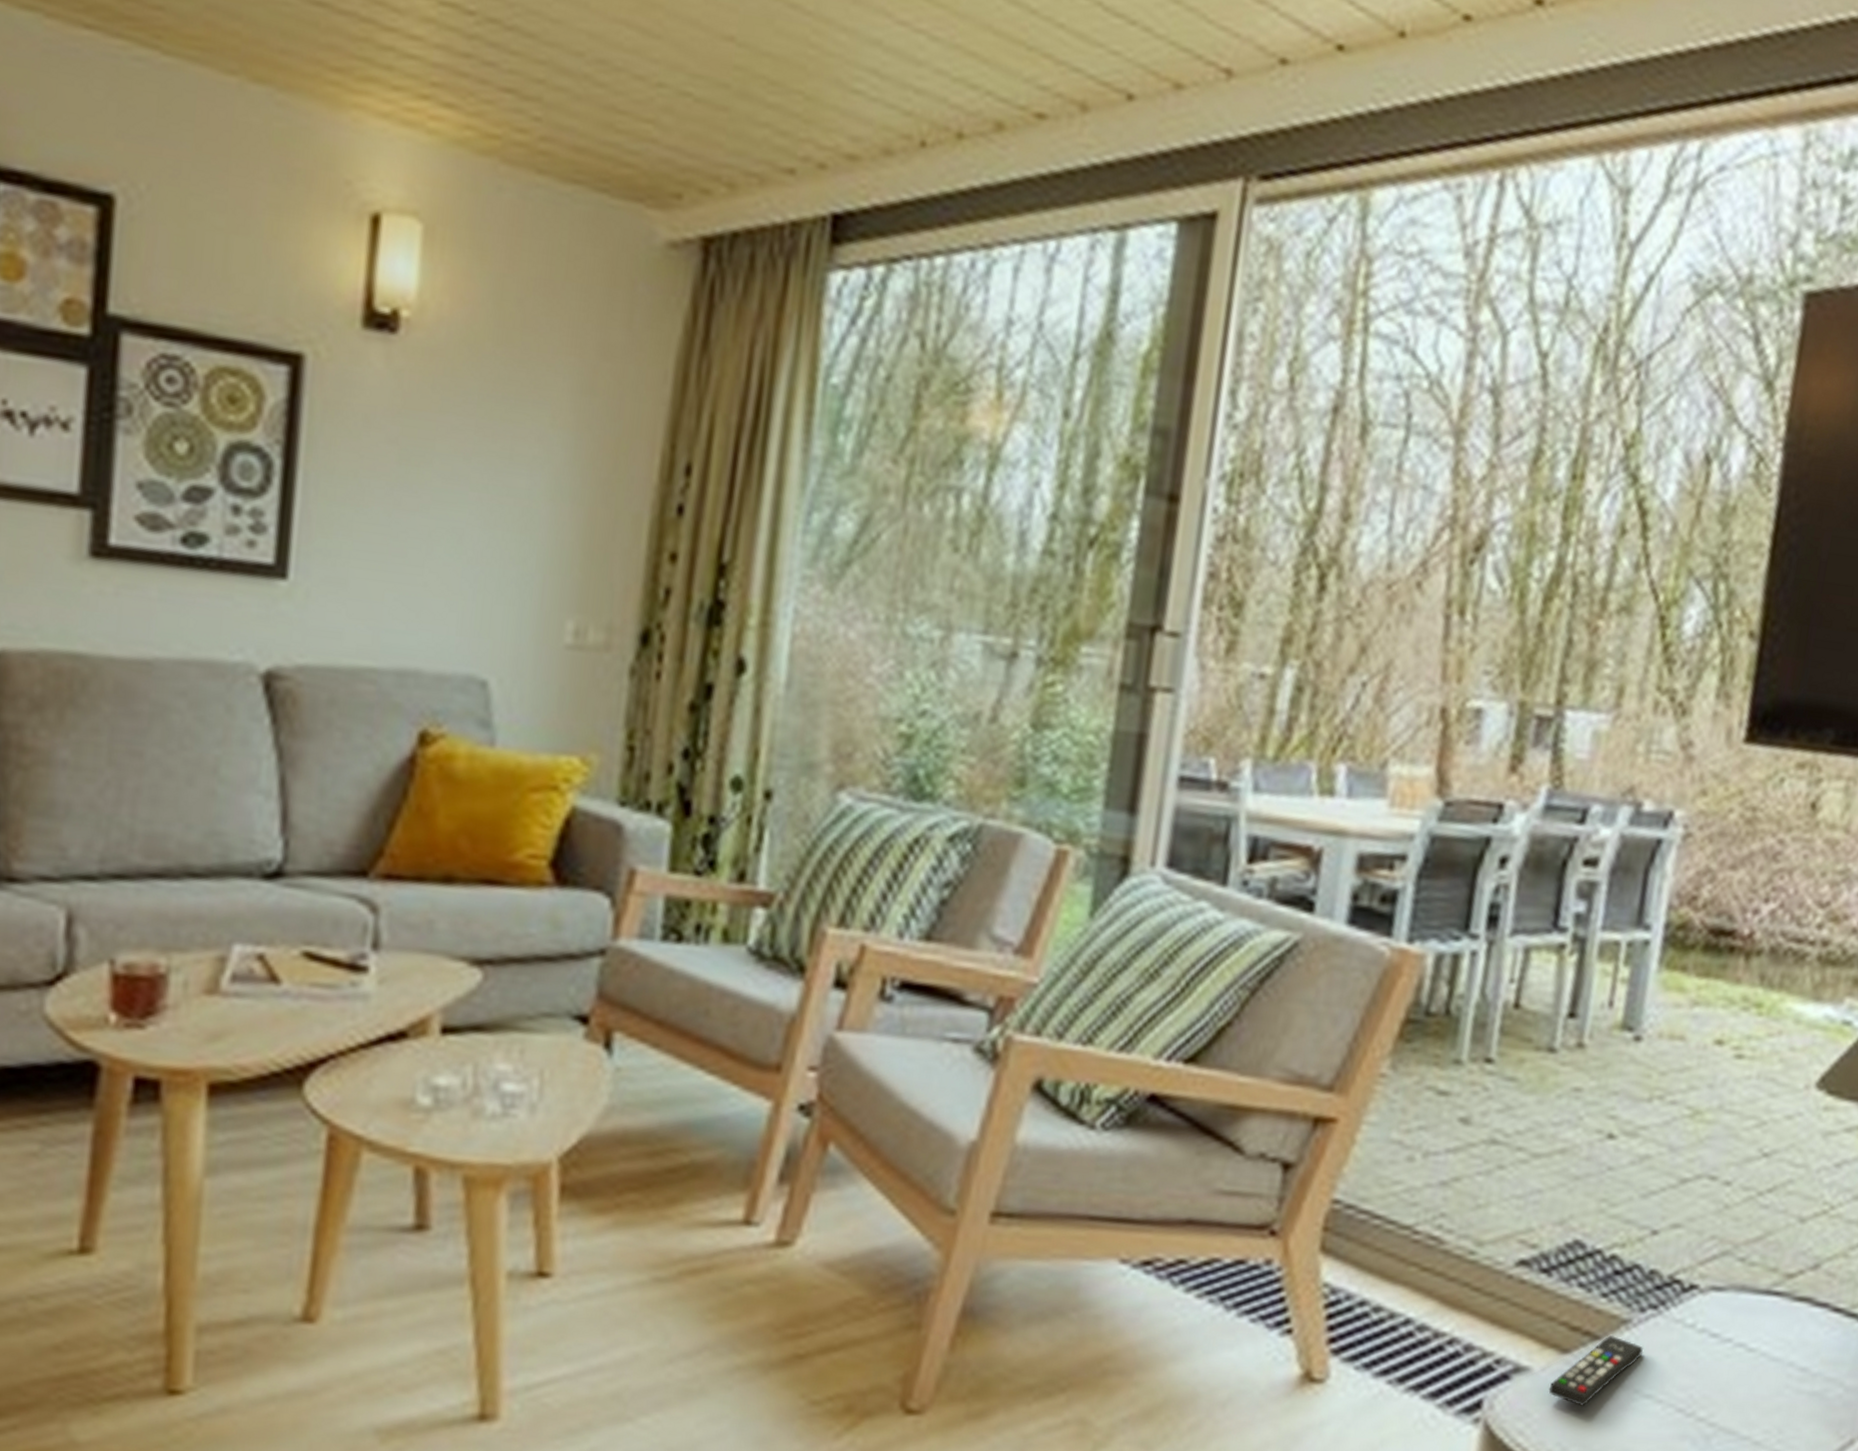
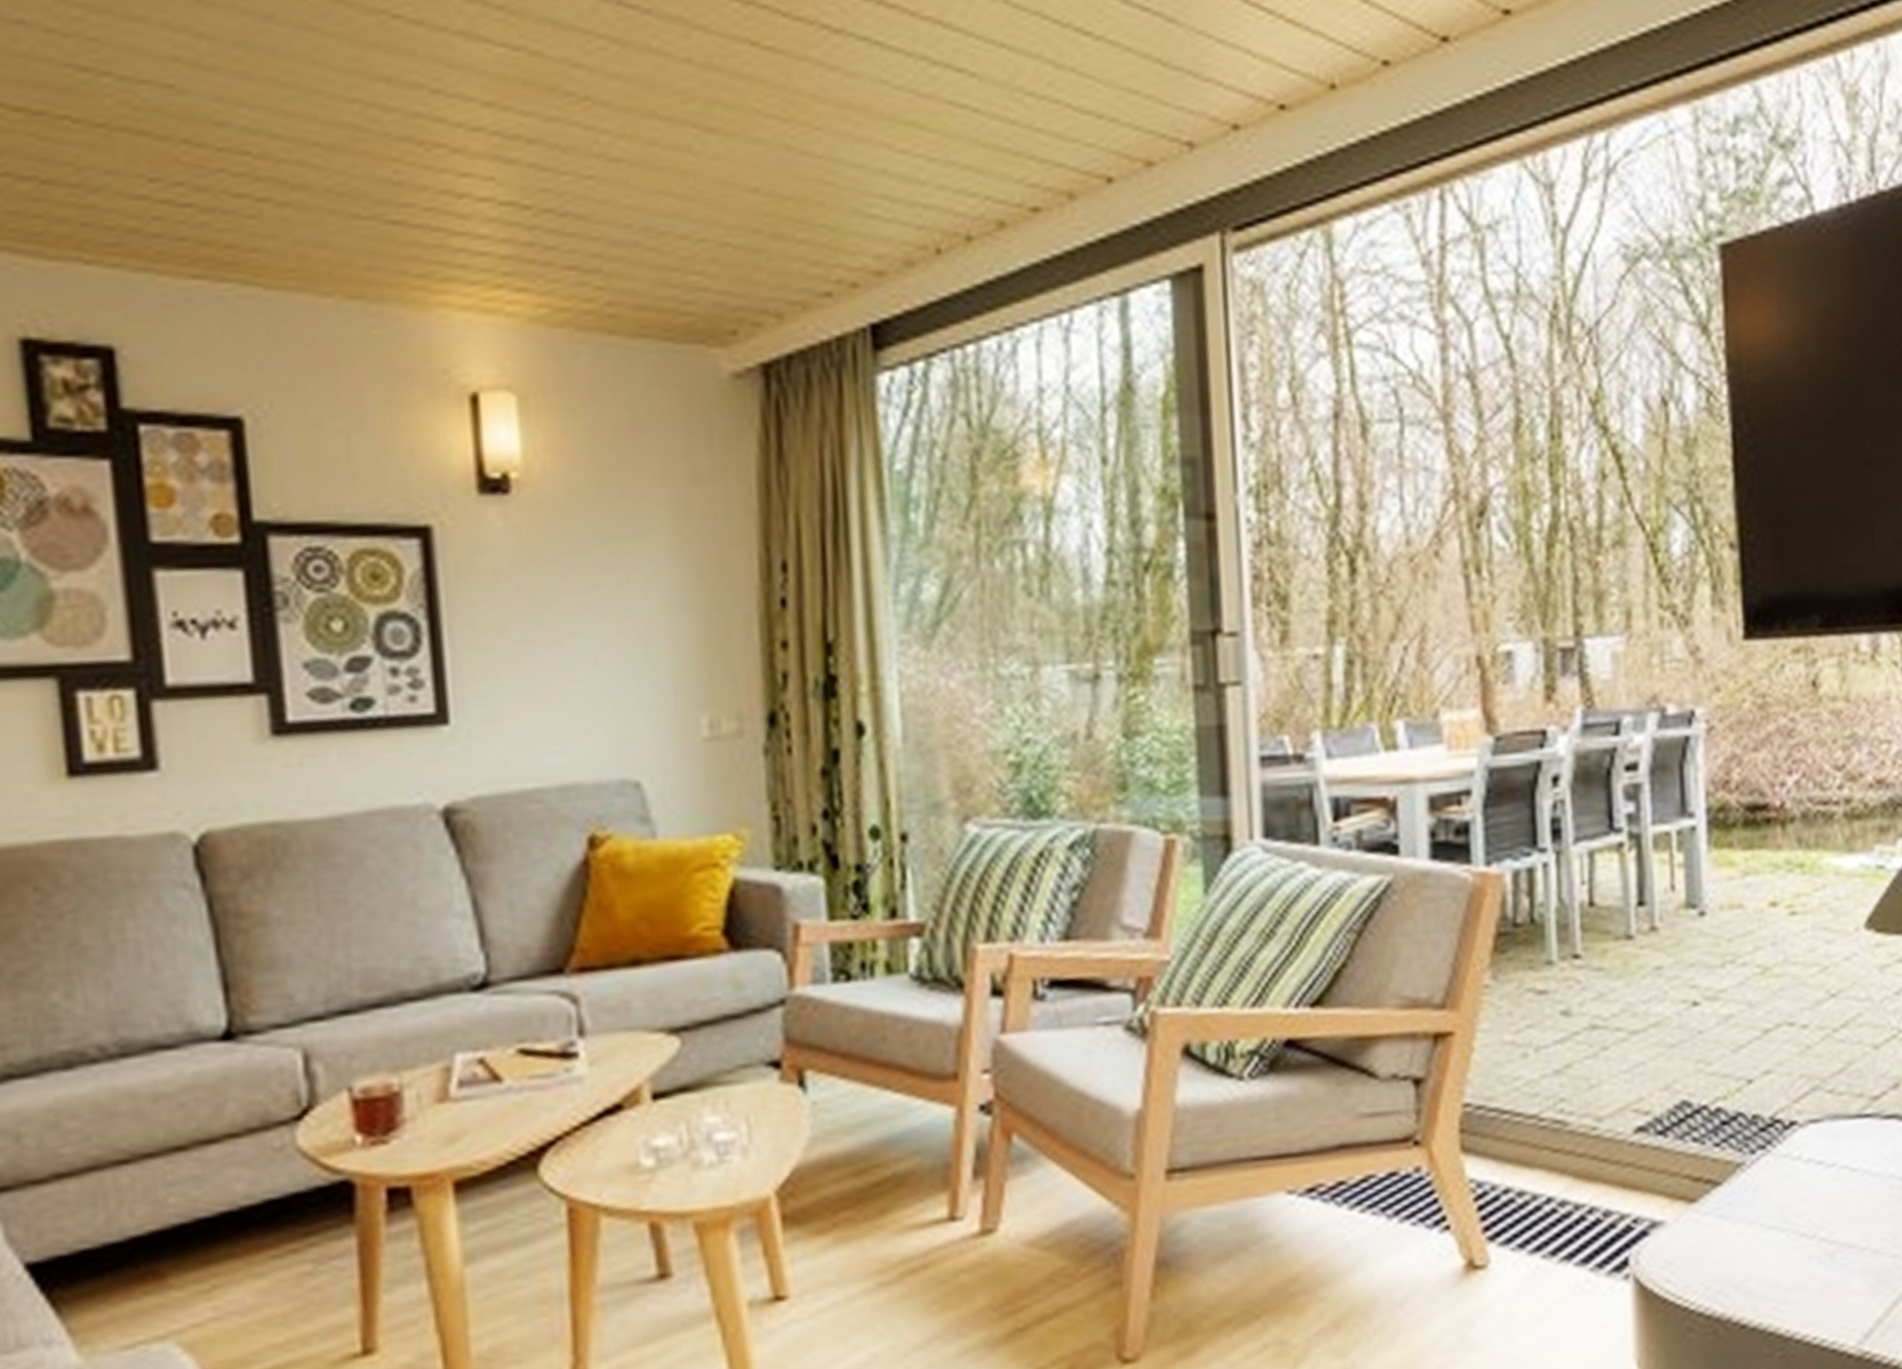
remote control: present [1548,1335,1644,1407] -> none [1684,1179,1761,1248]

